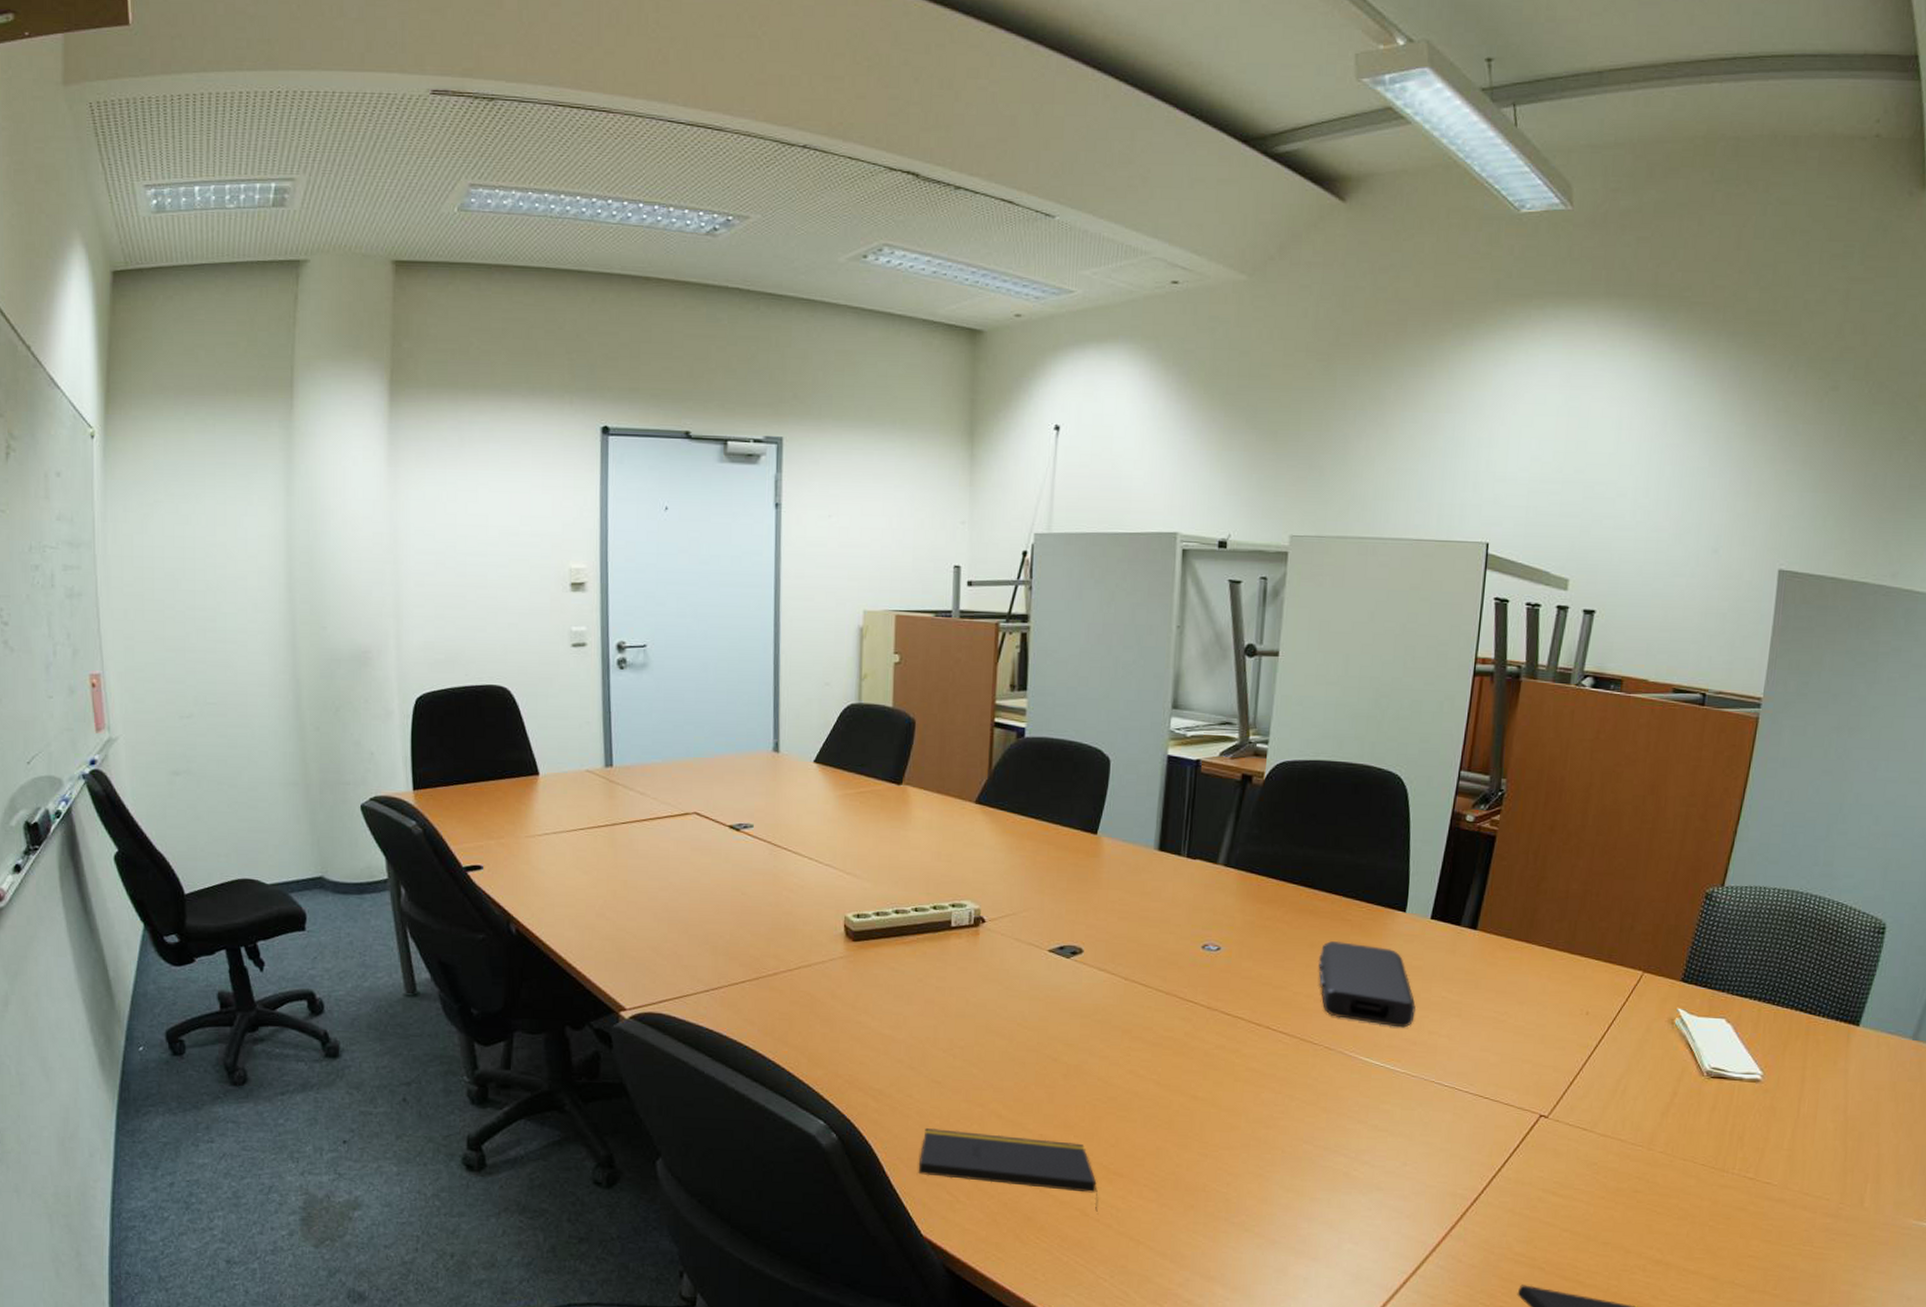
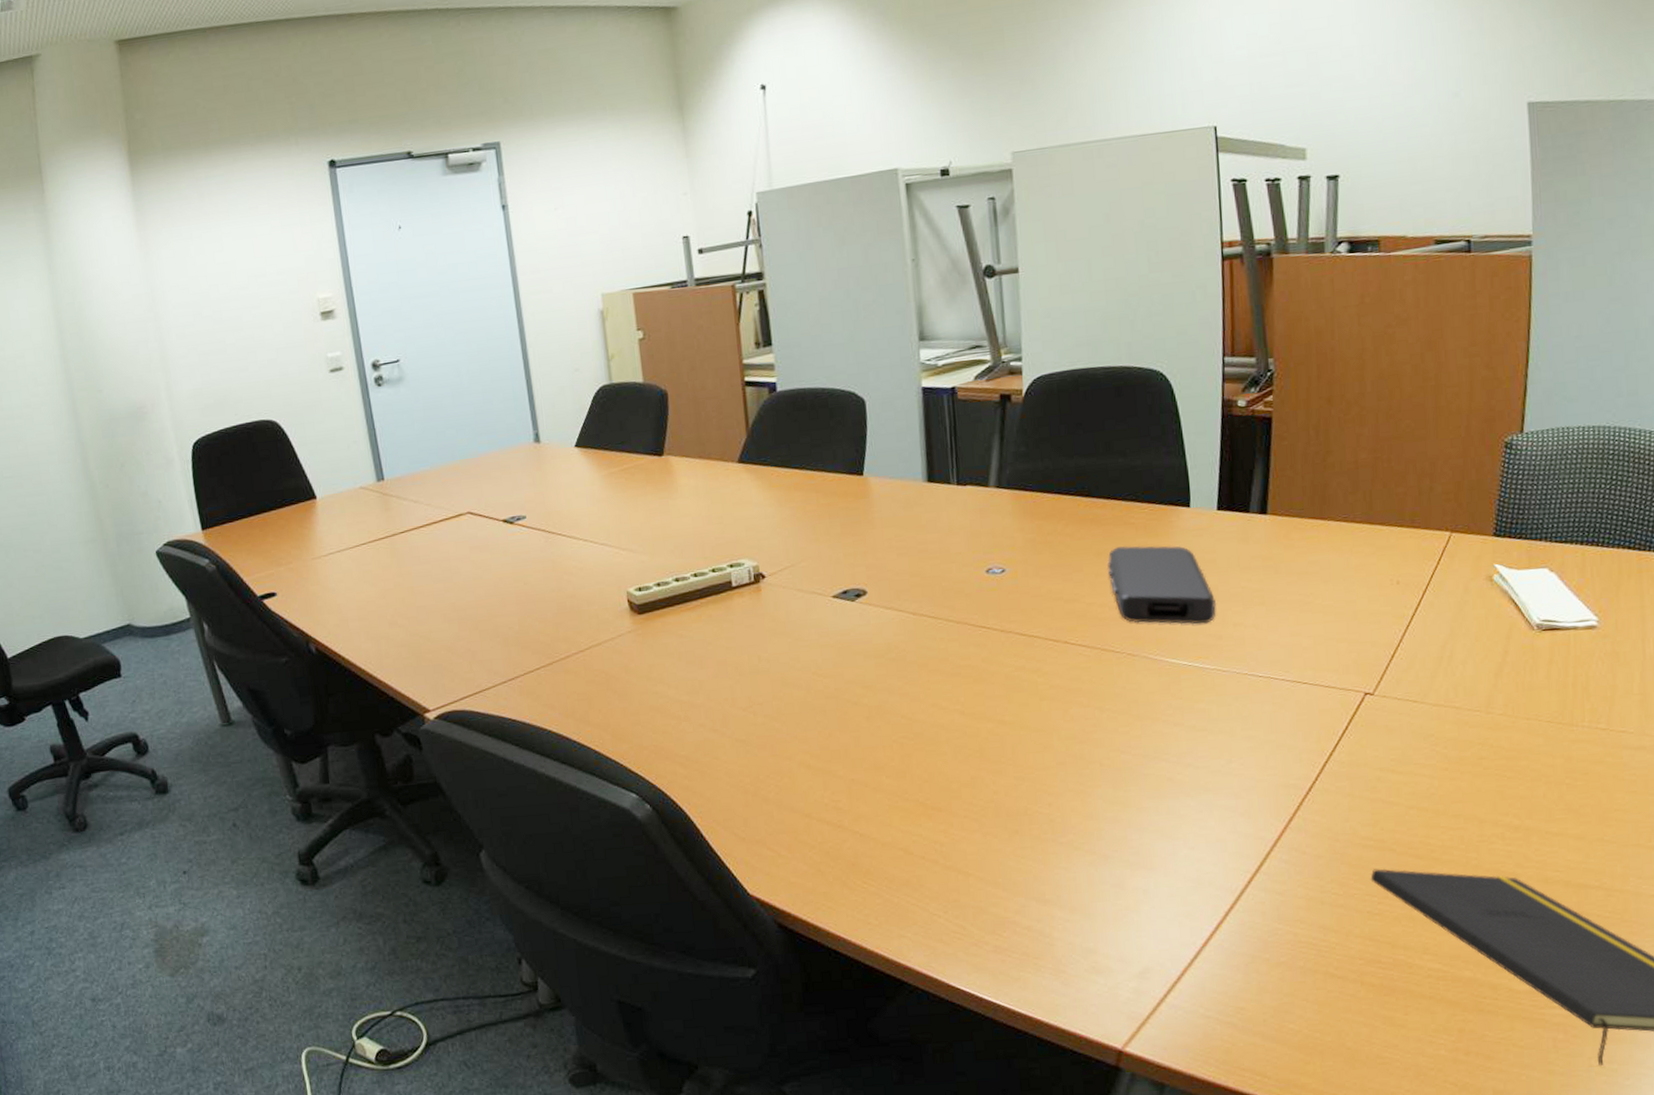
notepad: present [918,1127,1098,1215] -> none [735,783,922,852]

